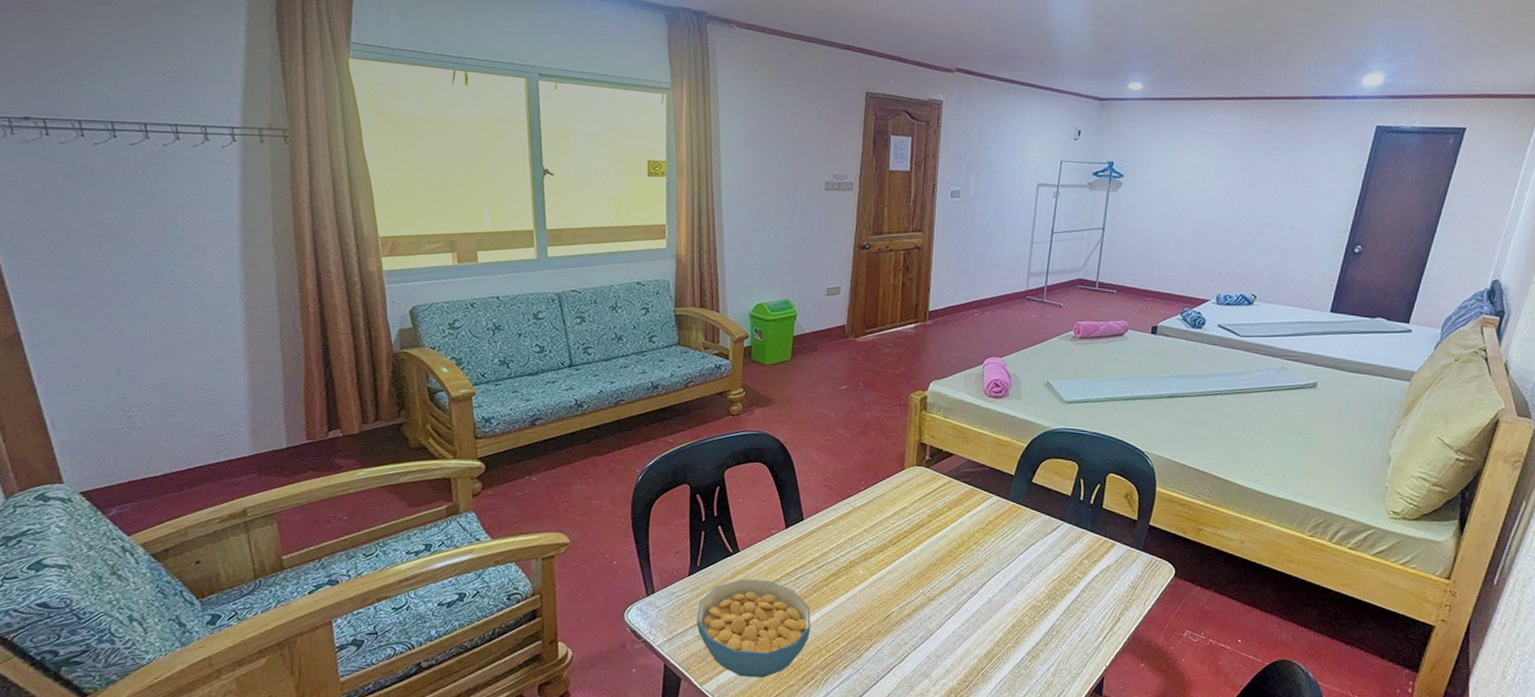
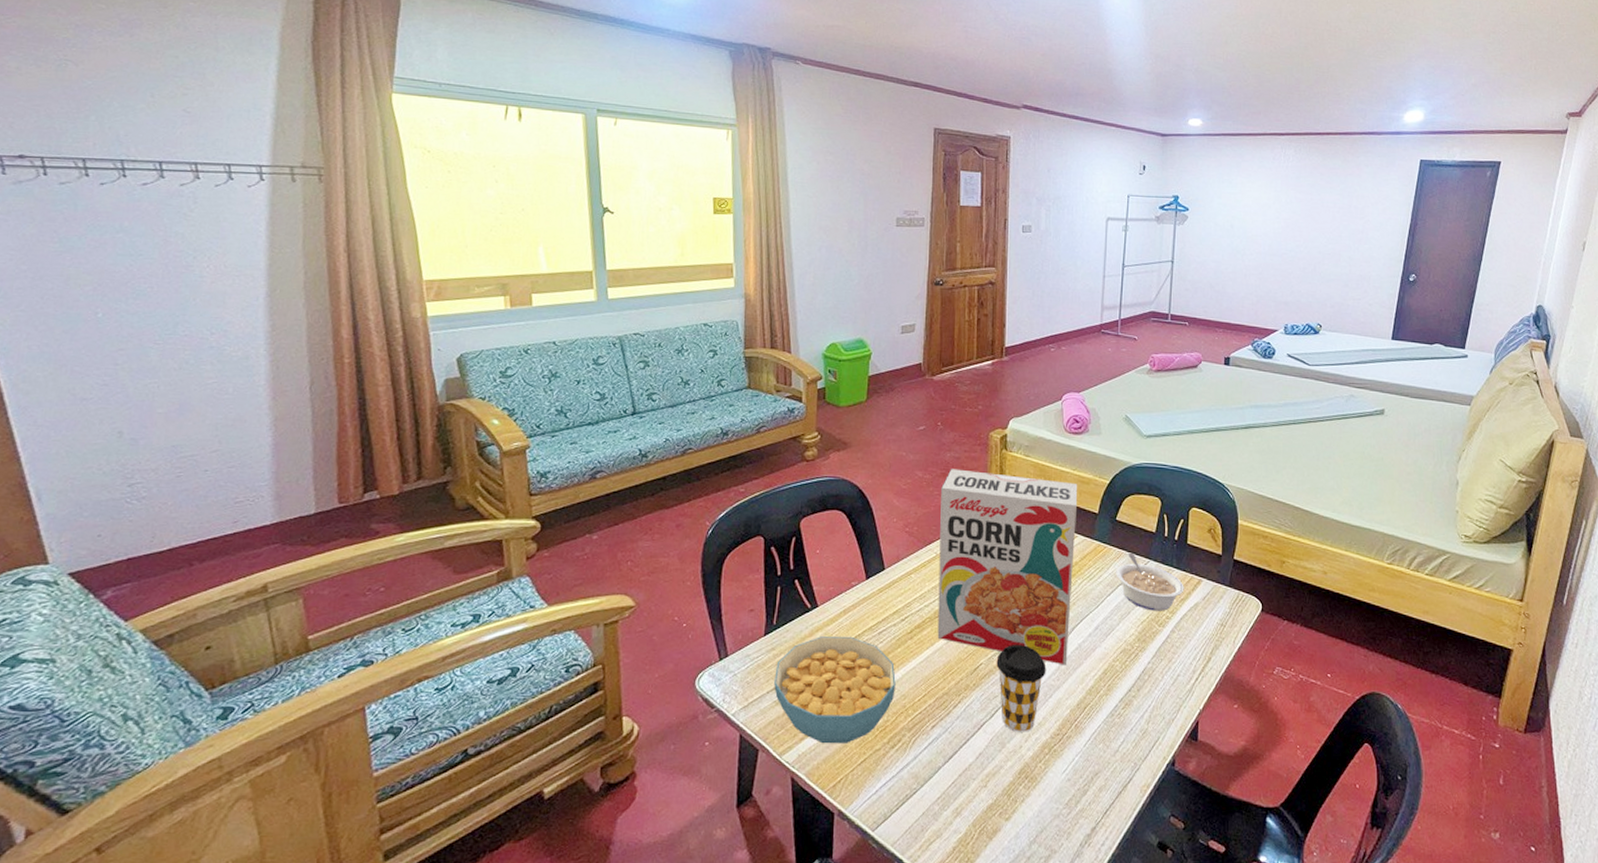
cereal box: none [852,427,996,618] -> present [937,469,1078,666]
coffee cup: none [908,596,956,678] -> present [996,645,1046,732]
legume: none [1029,514,1097,572] -> present [1116,552,1184,611]

